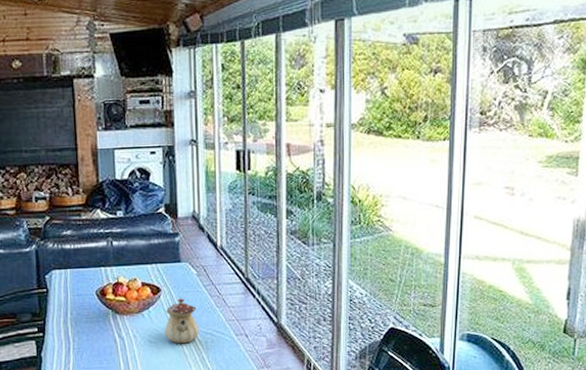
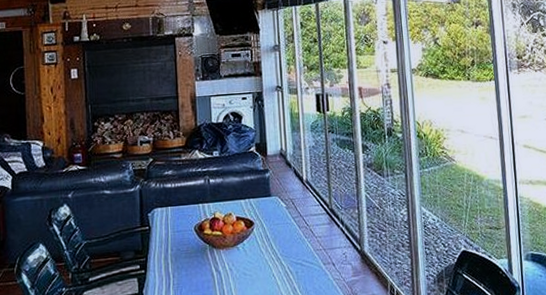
teapot: present [164,298,199,344] -> none [258,230,290,275]

